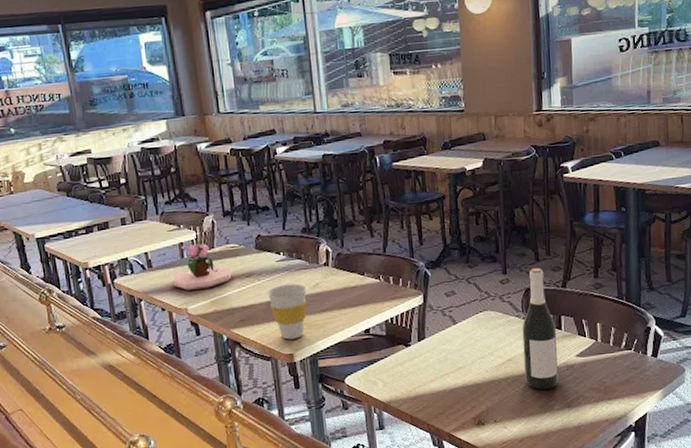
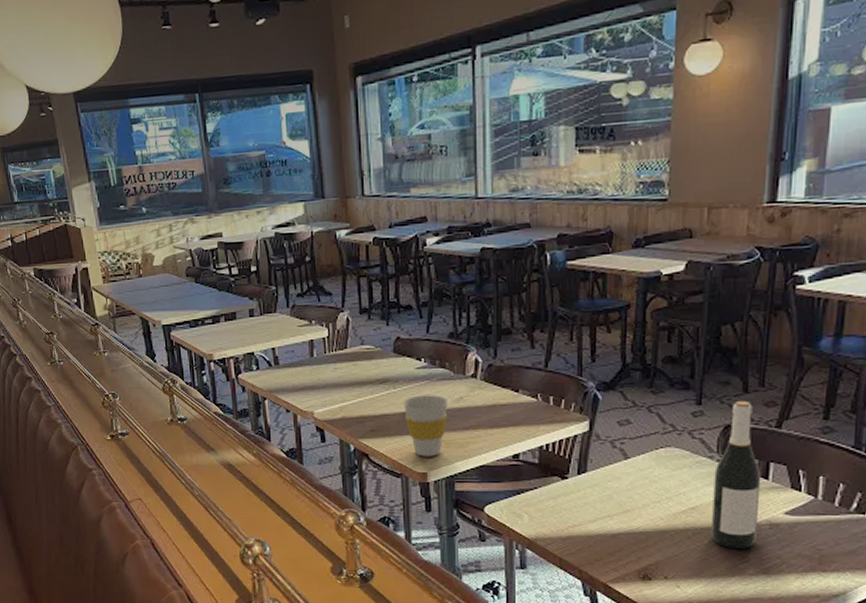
potted plant: present [172,231,232,290] -> none [299,329,365,392]

